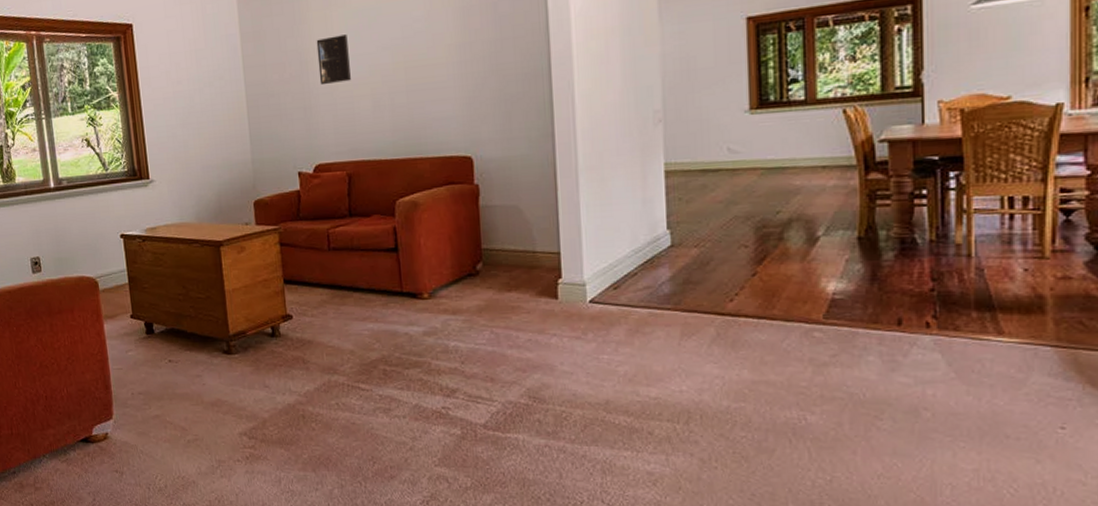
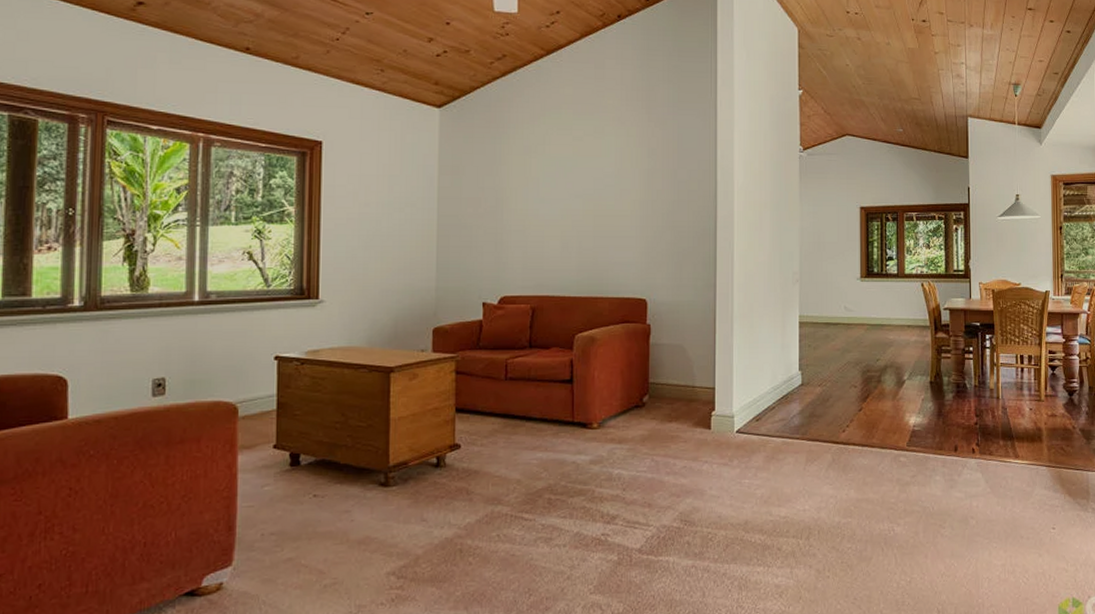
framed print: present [316,34,351,86] -> none [513,179,544,223]

